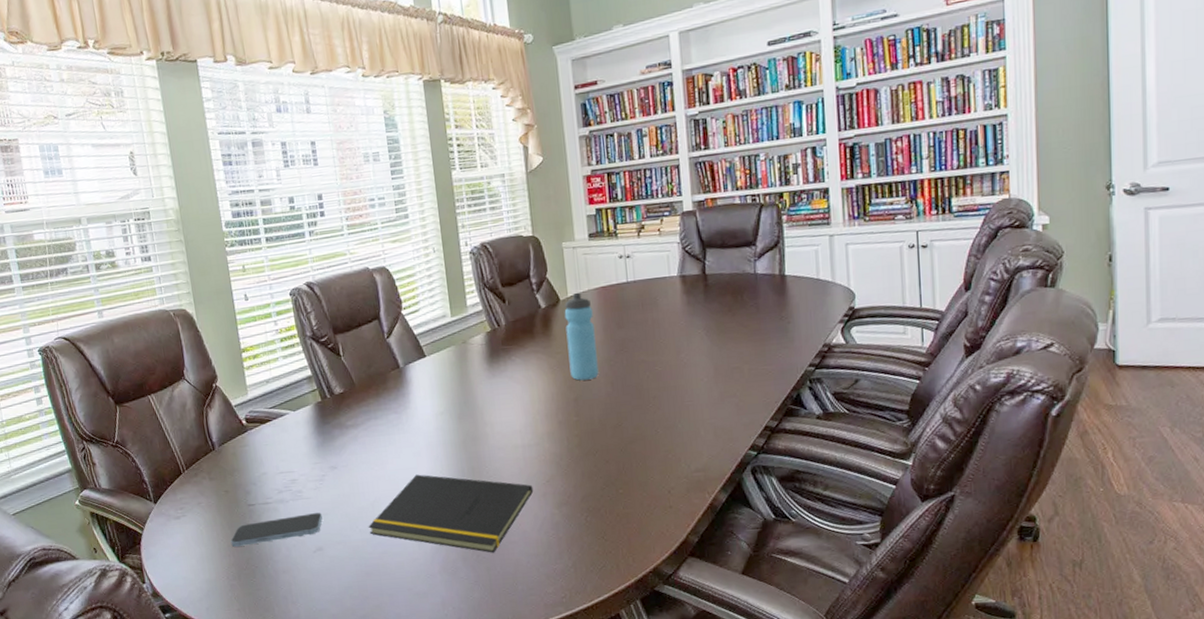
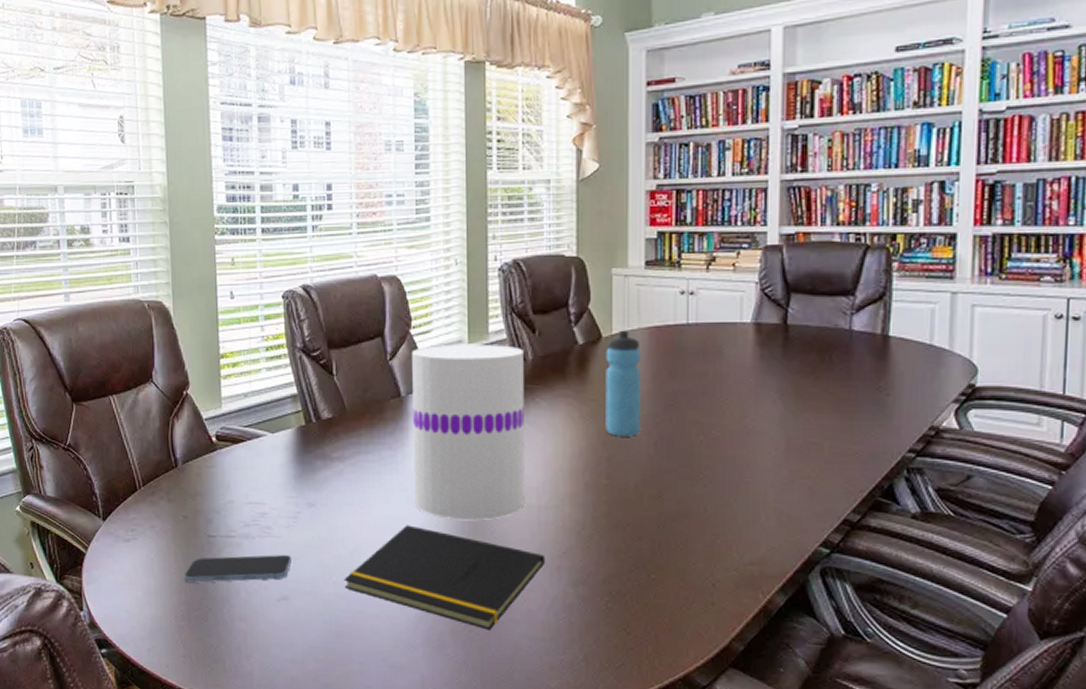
vase: none [405,315,512,465] -> present [412,345,525,521]

